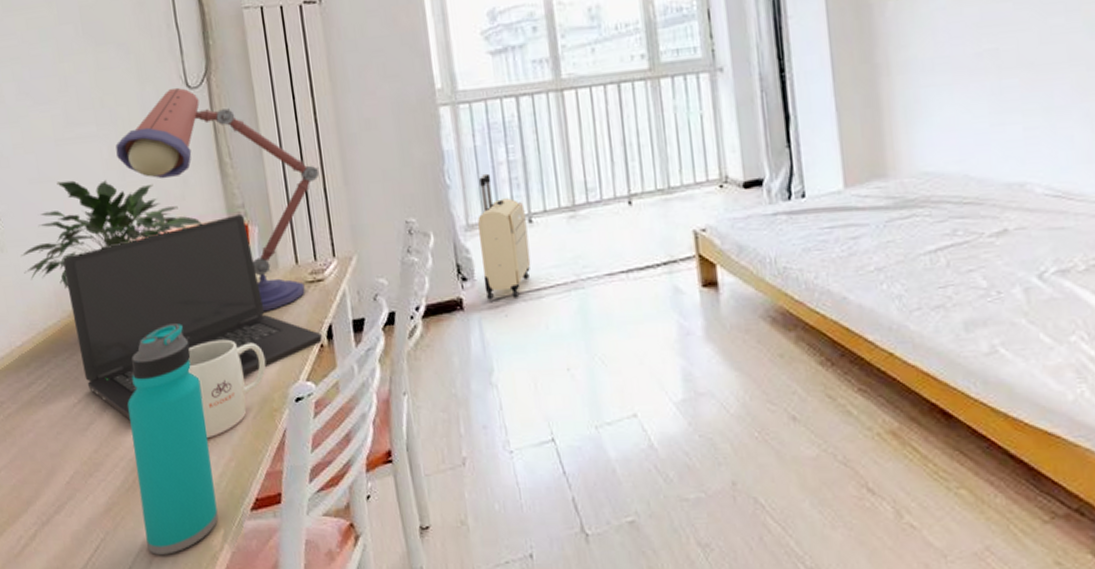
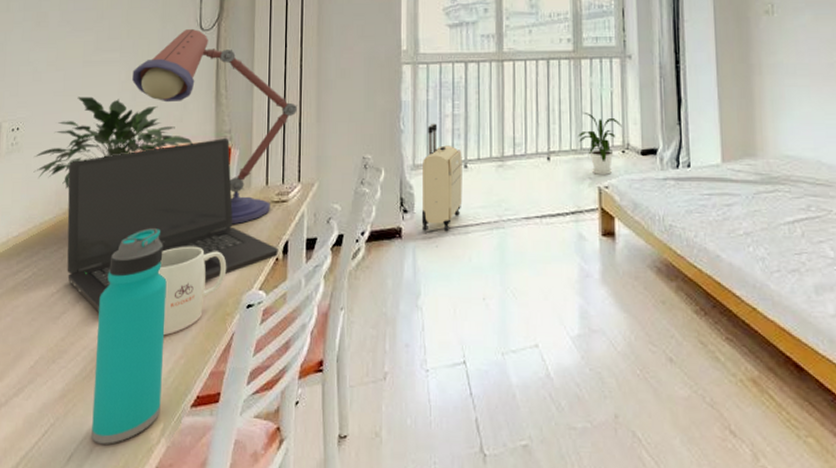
house plant: none [663,142,717,216] -> present [577,111,622,175]

